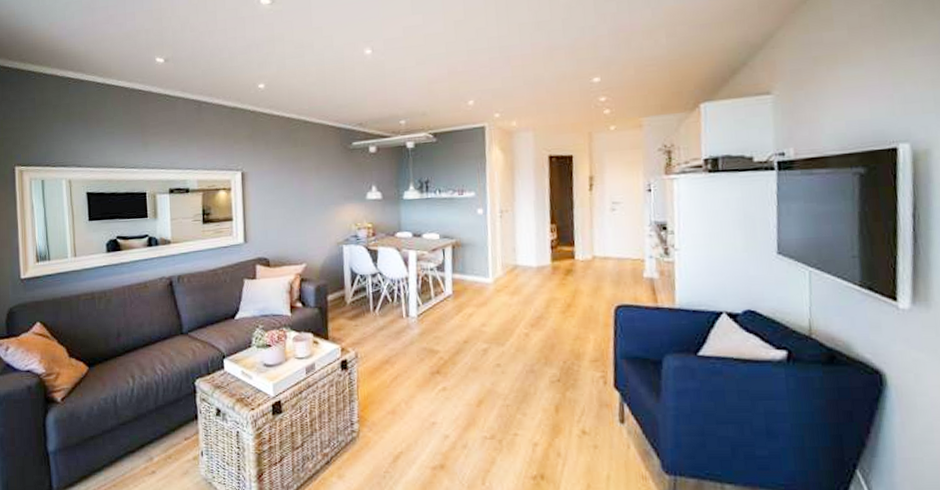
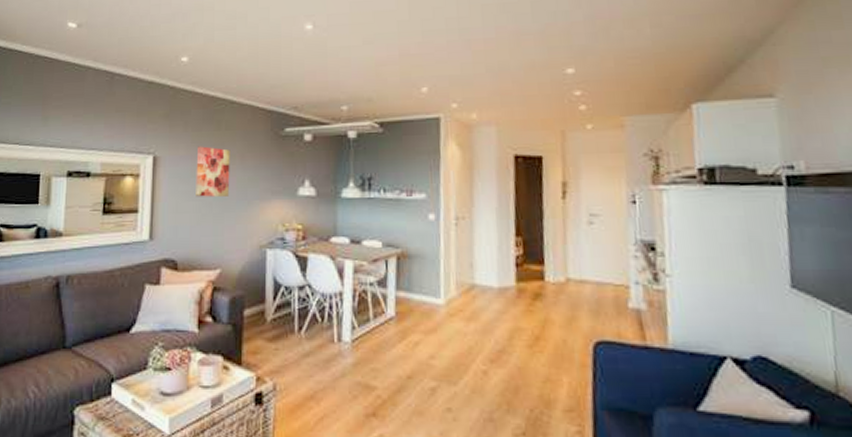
wall art: none [278,161,309,205] -> present [196,146,230,197]

